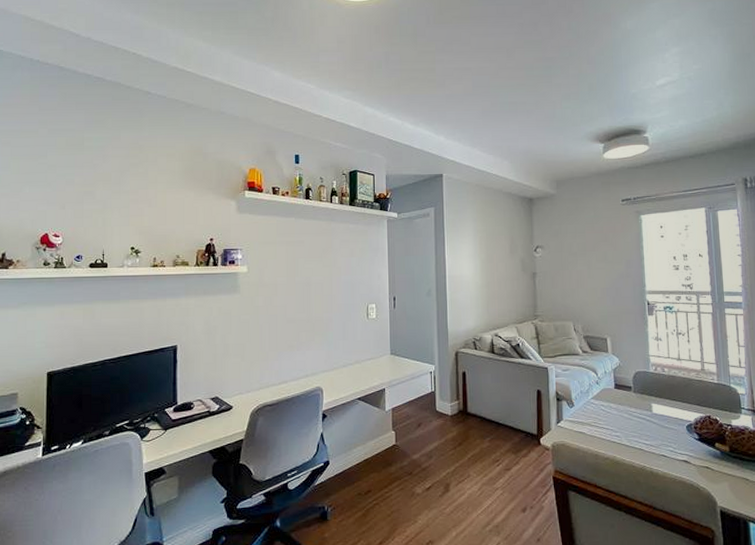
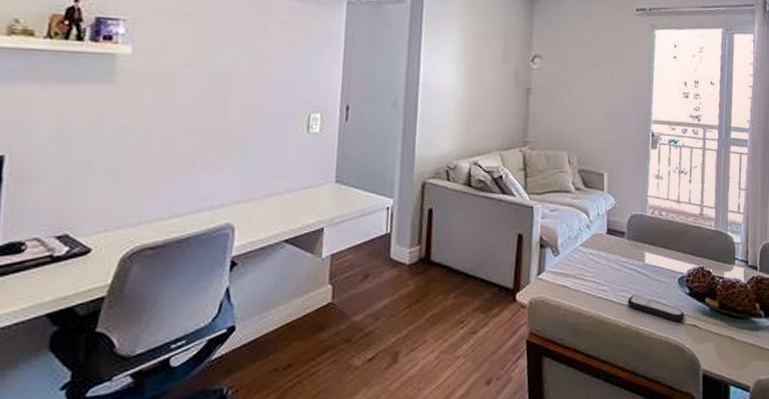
remote control: none [640,440,697,463] -> present [627,294,685,321]

